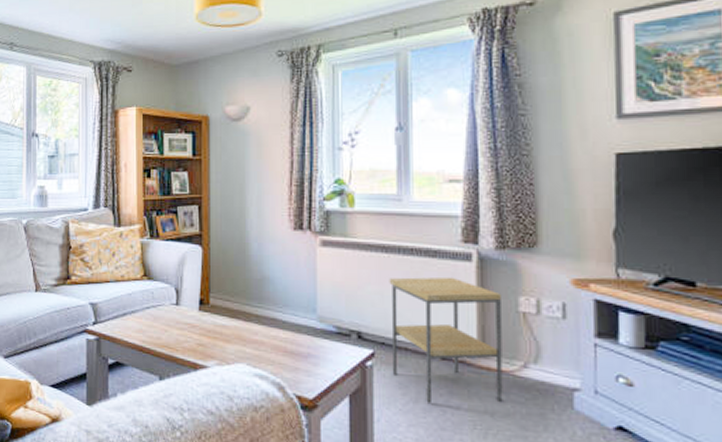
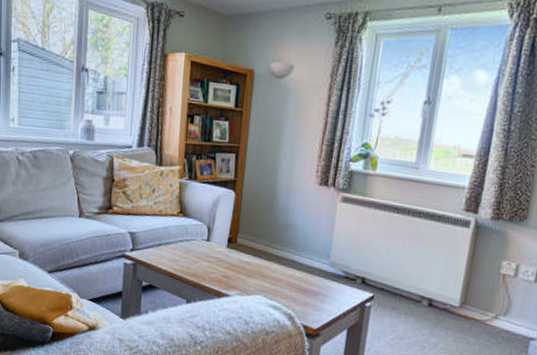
side table: present [389,277,503,403] -> none [386,235,488,344]

